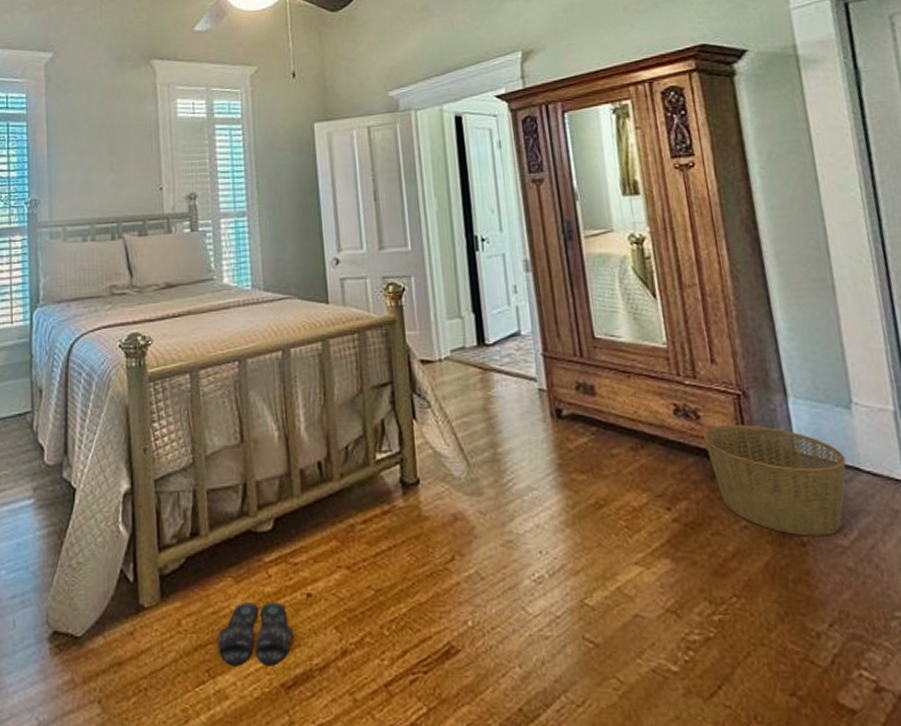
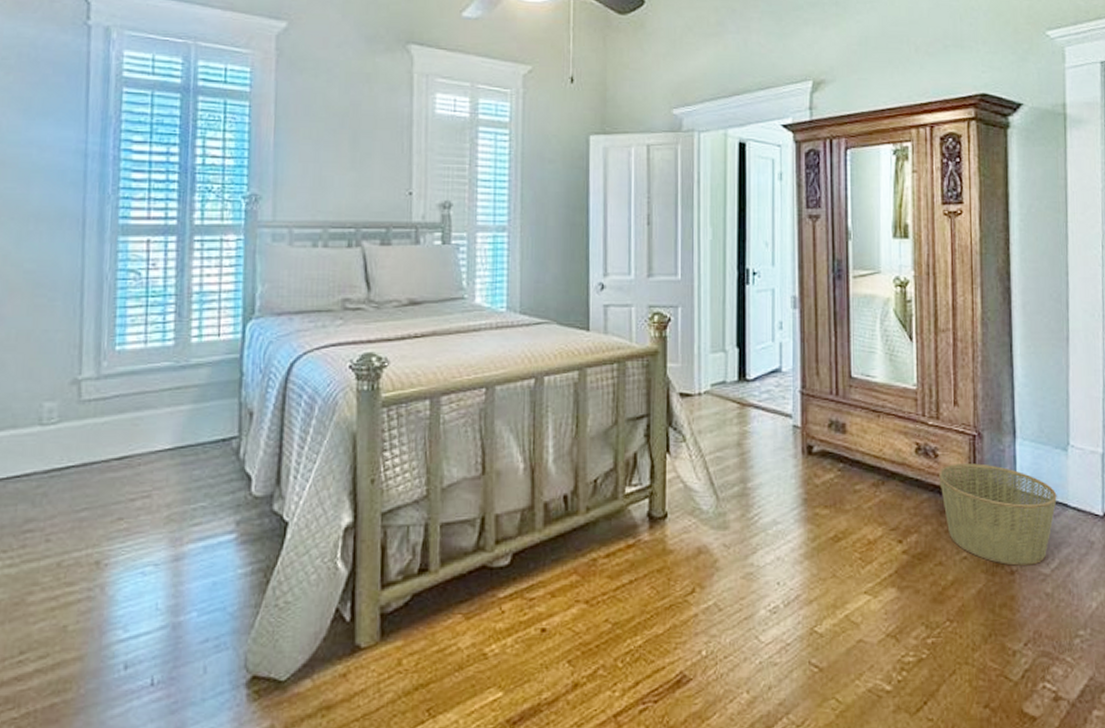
slippers: present [217,602,293,666] -> none [441,638,523,704]

